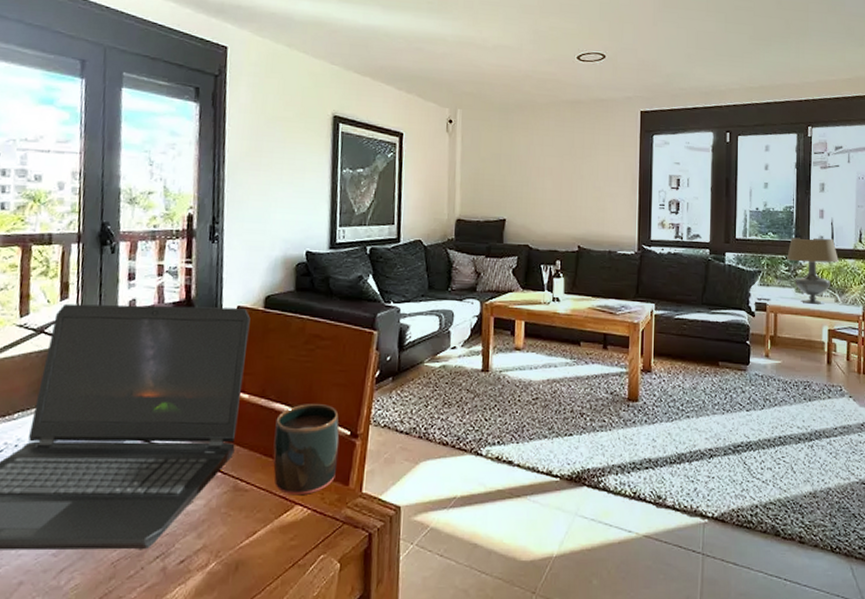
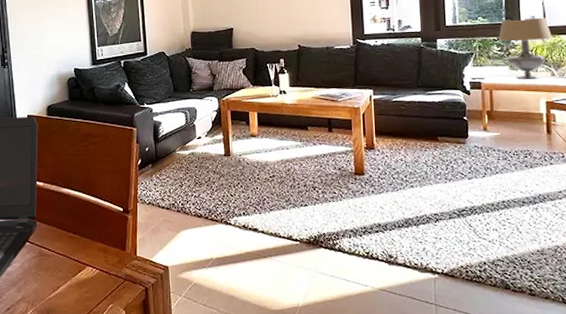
mug: present [273,404,340,496] -> none [65,188,116,259]

